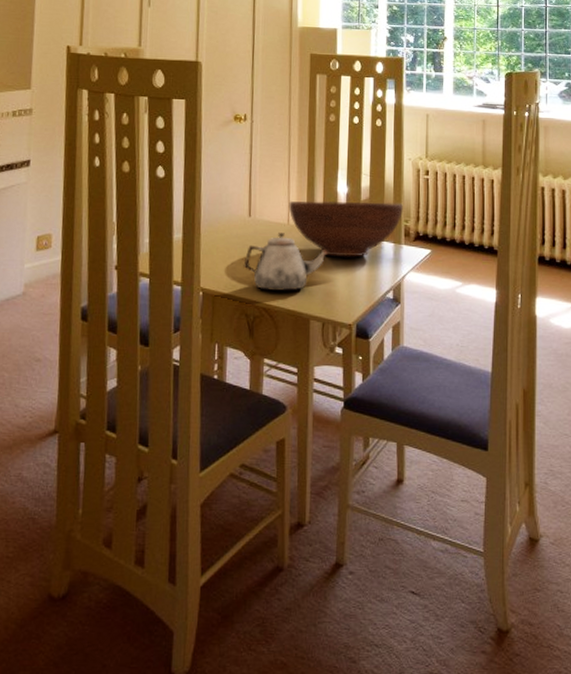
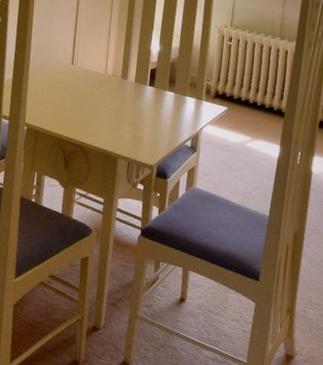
teapot: present [243,233,328,291] -> none [64,81,138,133]
fruit bowl: present [288,200,403,257] -> none [107,54,207,108]

